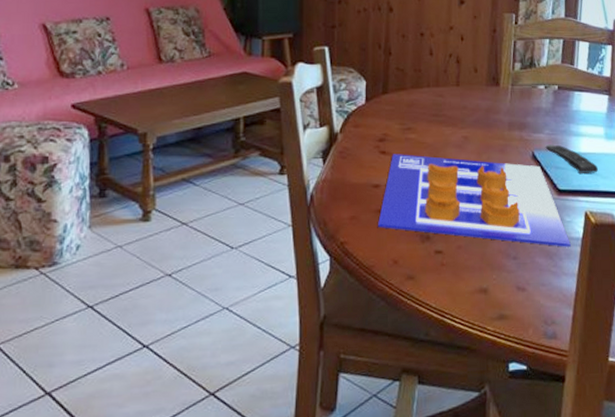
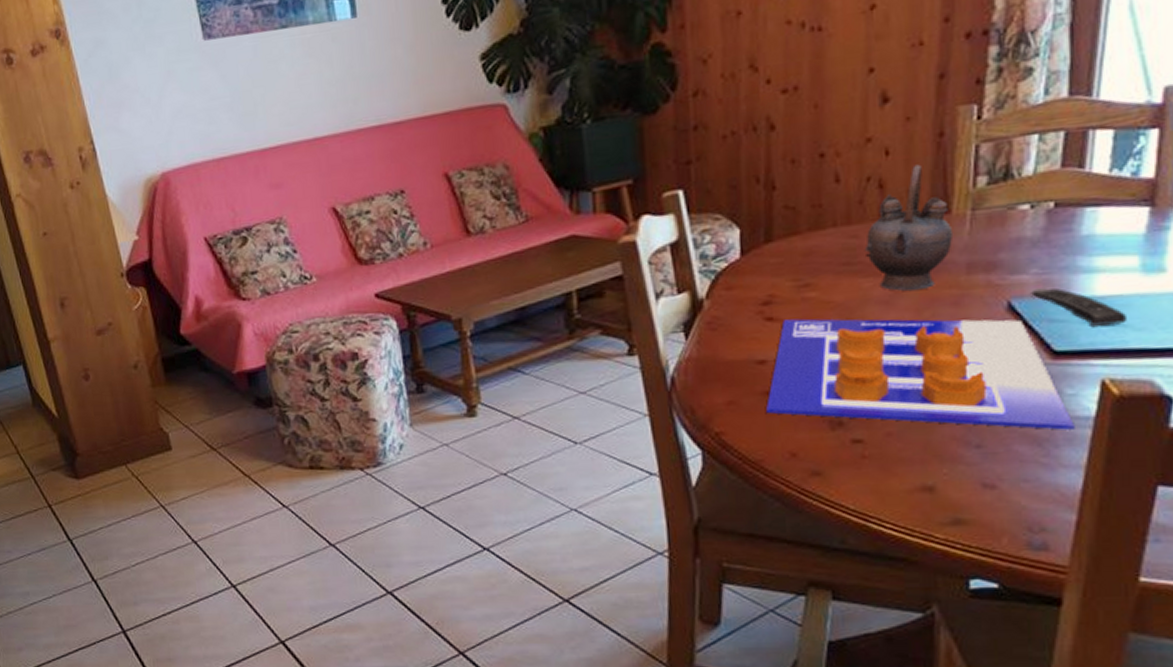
teapot: none [446,49,501,140] -> present [864,164,954,291]

